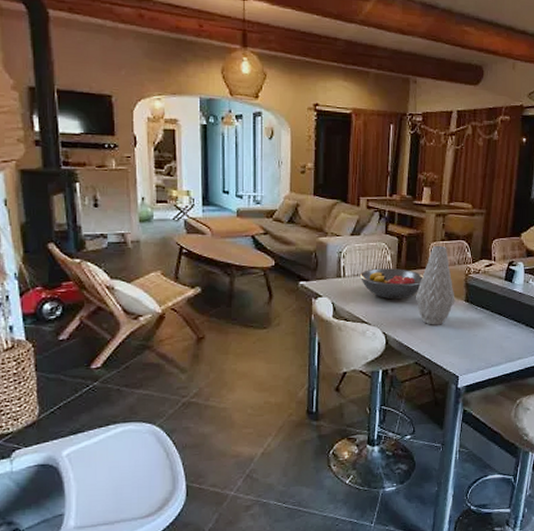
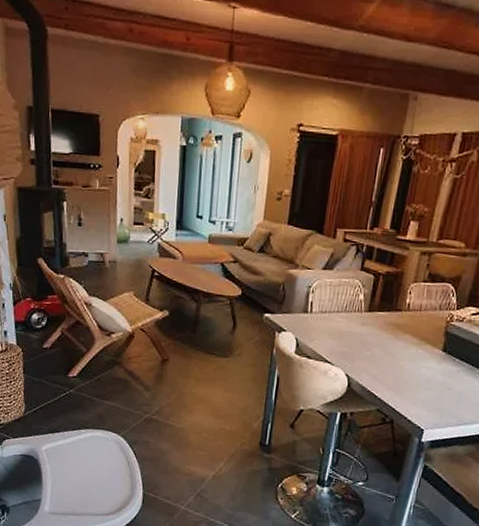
fruit bowl: present [359,268,423,300] -> none [327,306,398,342]
vase: present [415,245,455,325] -> none [385,286,431,374]

